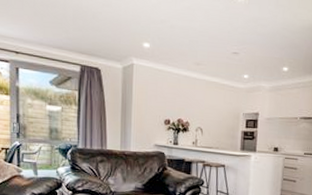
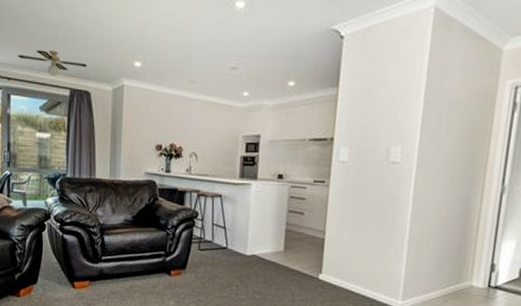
ceiling fan: none [26,26,98,53] -> present [18,50,88,77]

